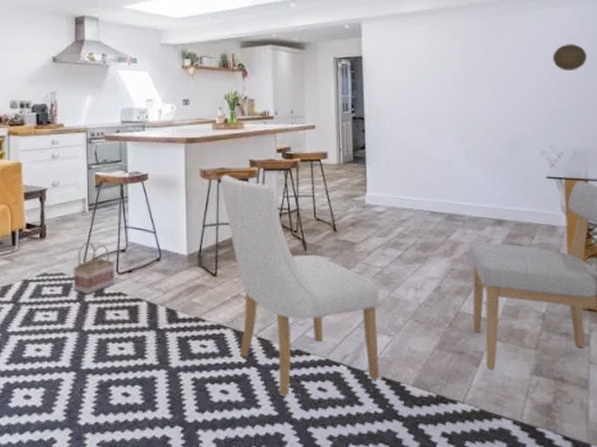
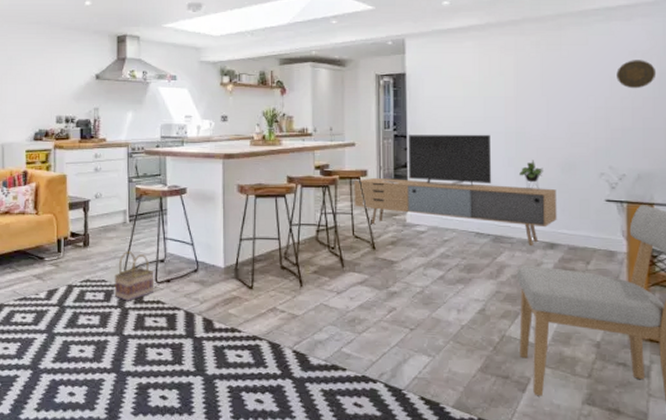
chair: present [220,175,379,397] -> none [257,191,419,410]
media console: none [315,115,504,223] -> present [354,134,557,245]

